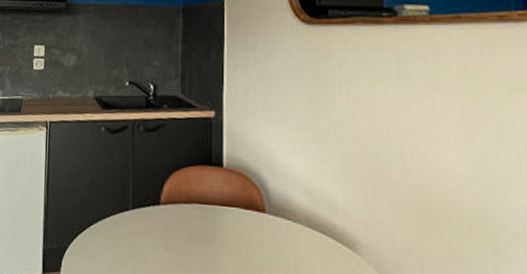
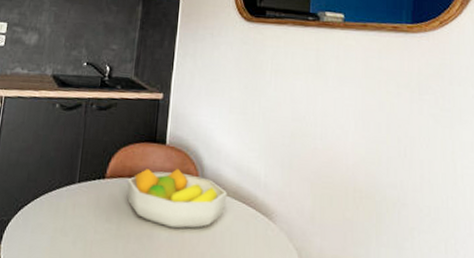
fruit bowl: none [184,193,299,260] -> present [127,168,227,229]

